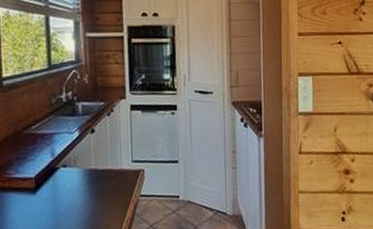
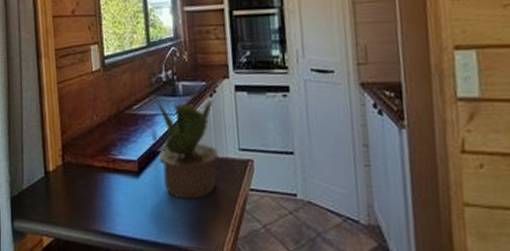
potted plant: none [56,118,114,210] -> present [157,99,219,199]

